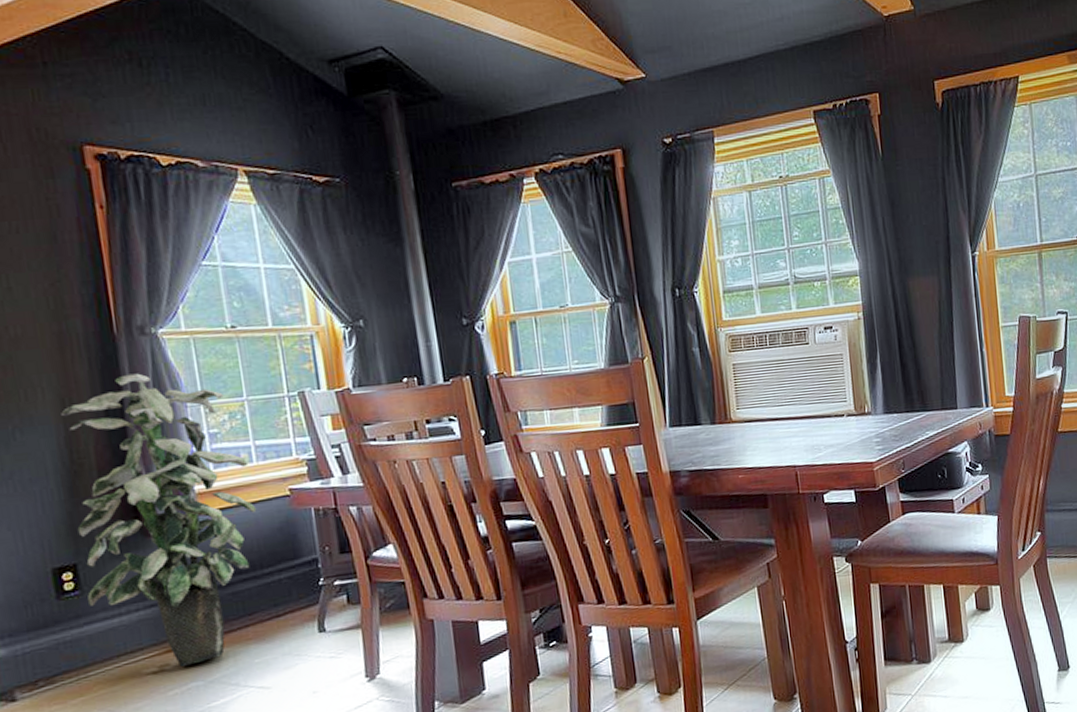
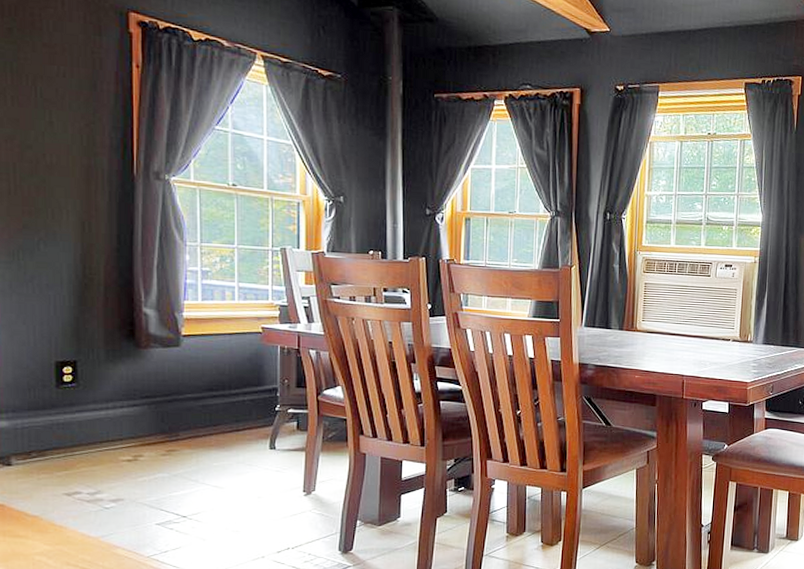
indoor plant: present [61,373,257,666] -> none [80,210,233,459]

